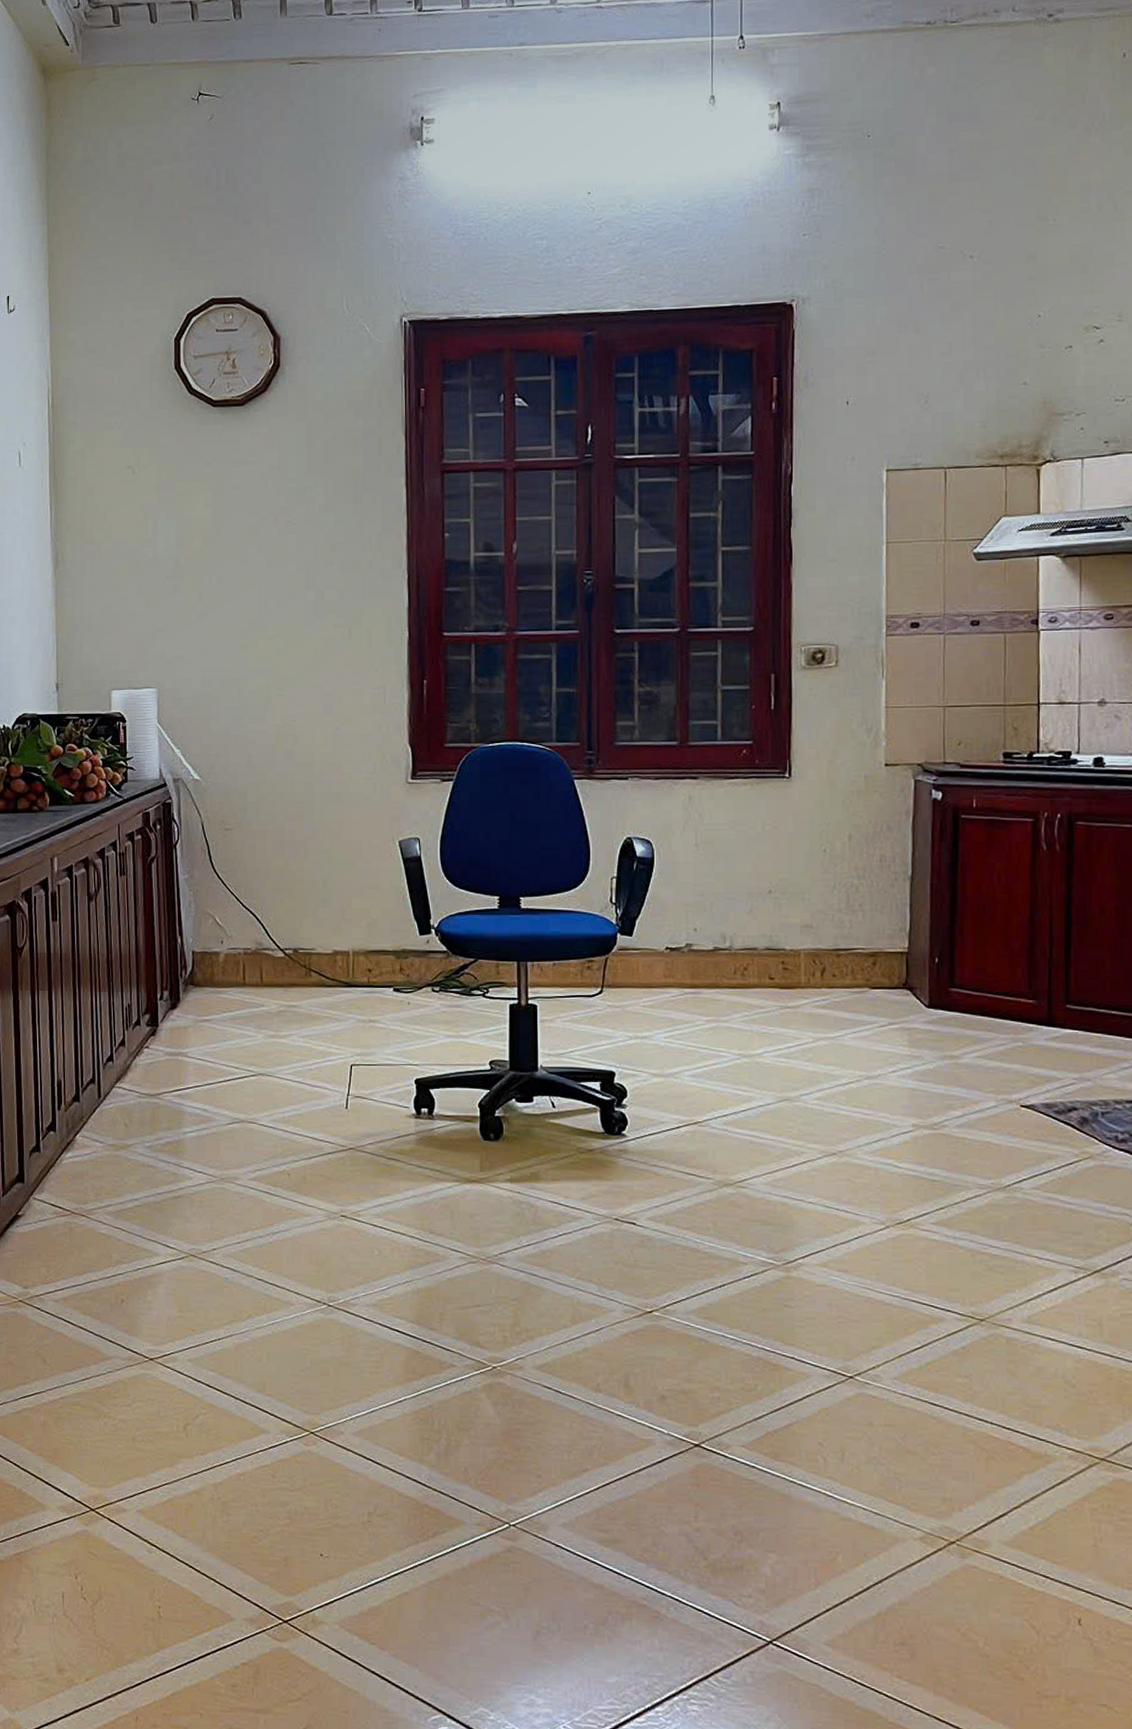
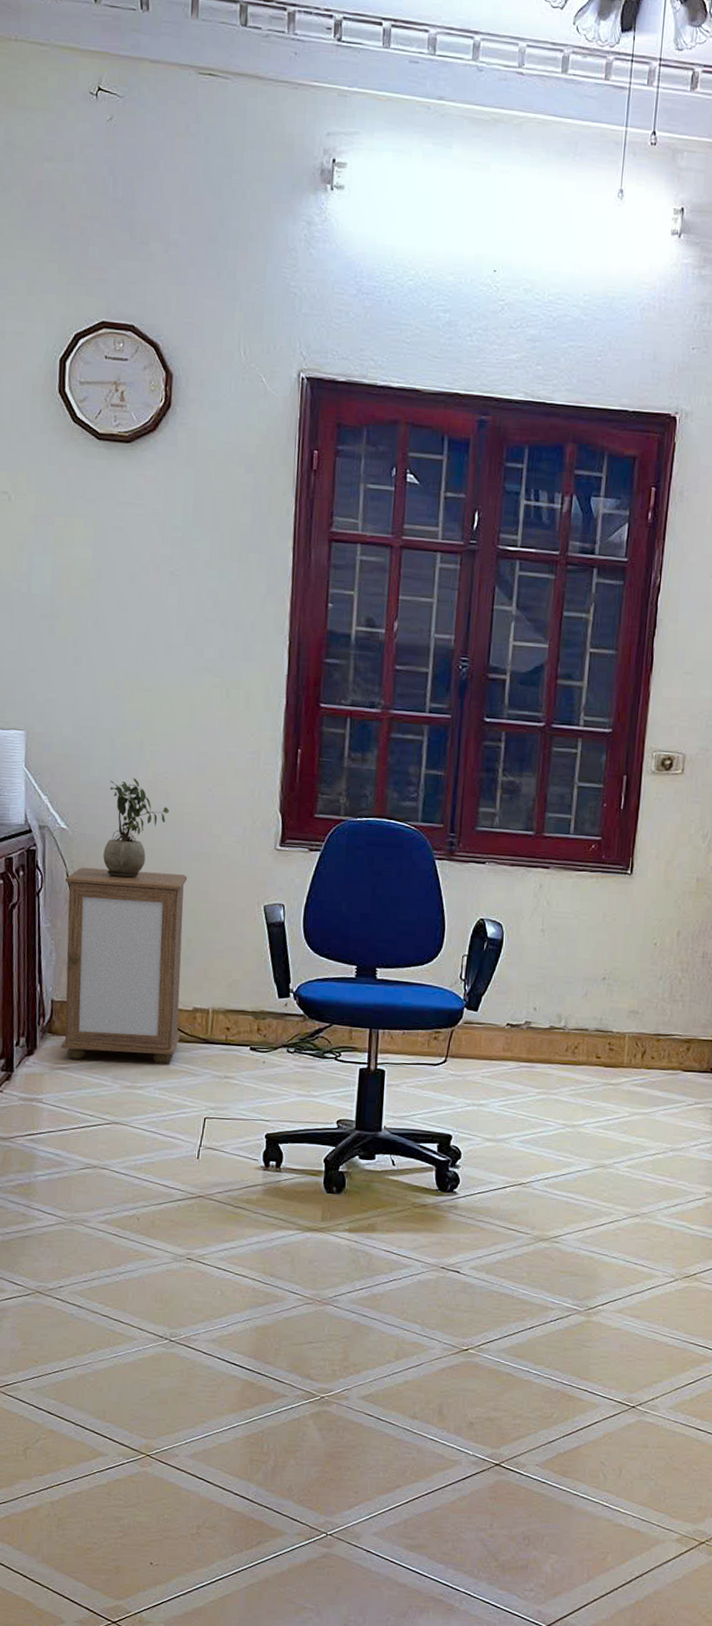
cabinet: none [200,816,322,1011] -> present [60,867,188,1064]
potted plant: none [236,724,298,824] -> present [103,777,169,879]

